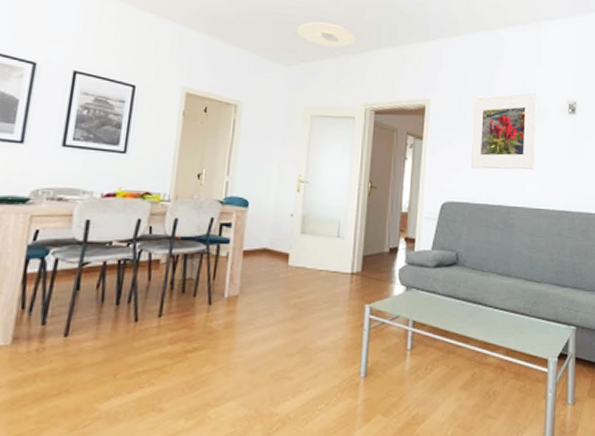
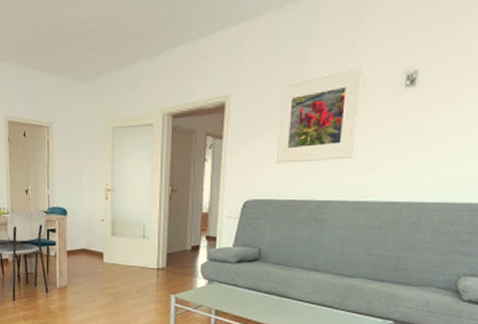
ceiling light: present [297,21,357,48] -> none [93,29,150,56]

